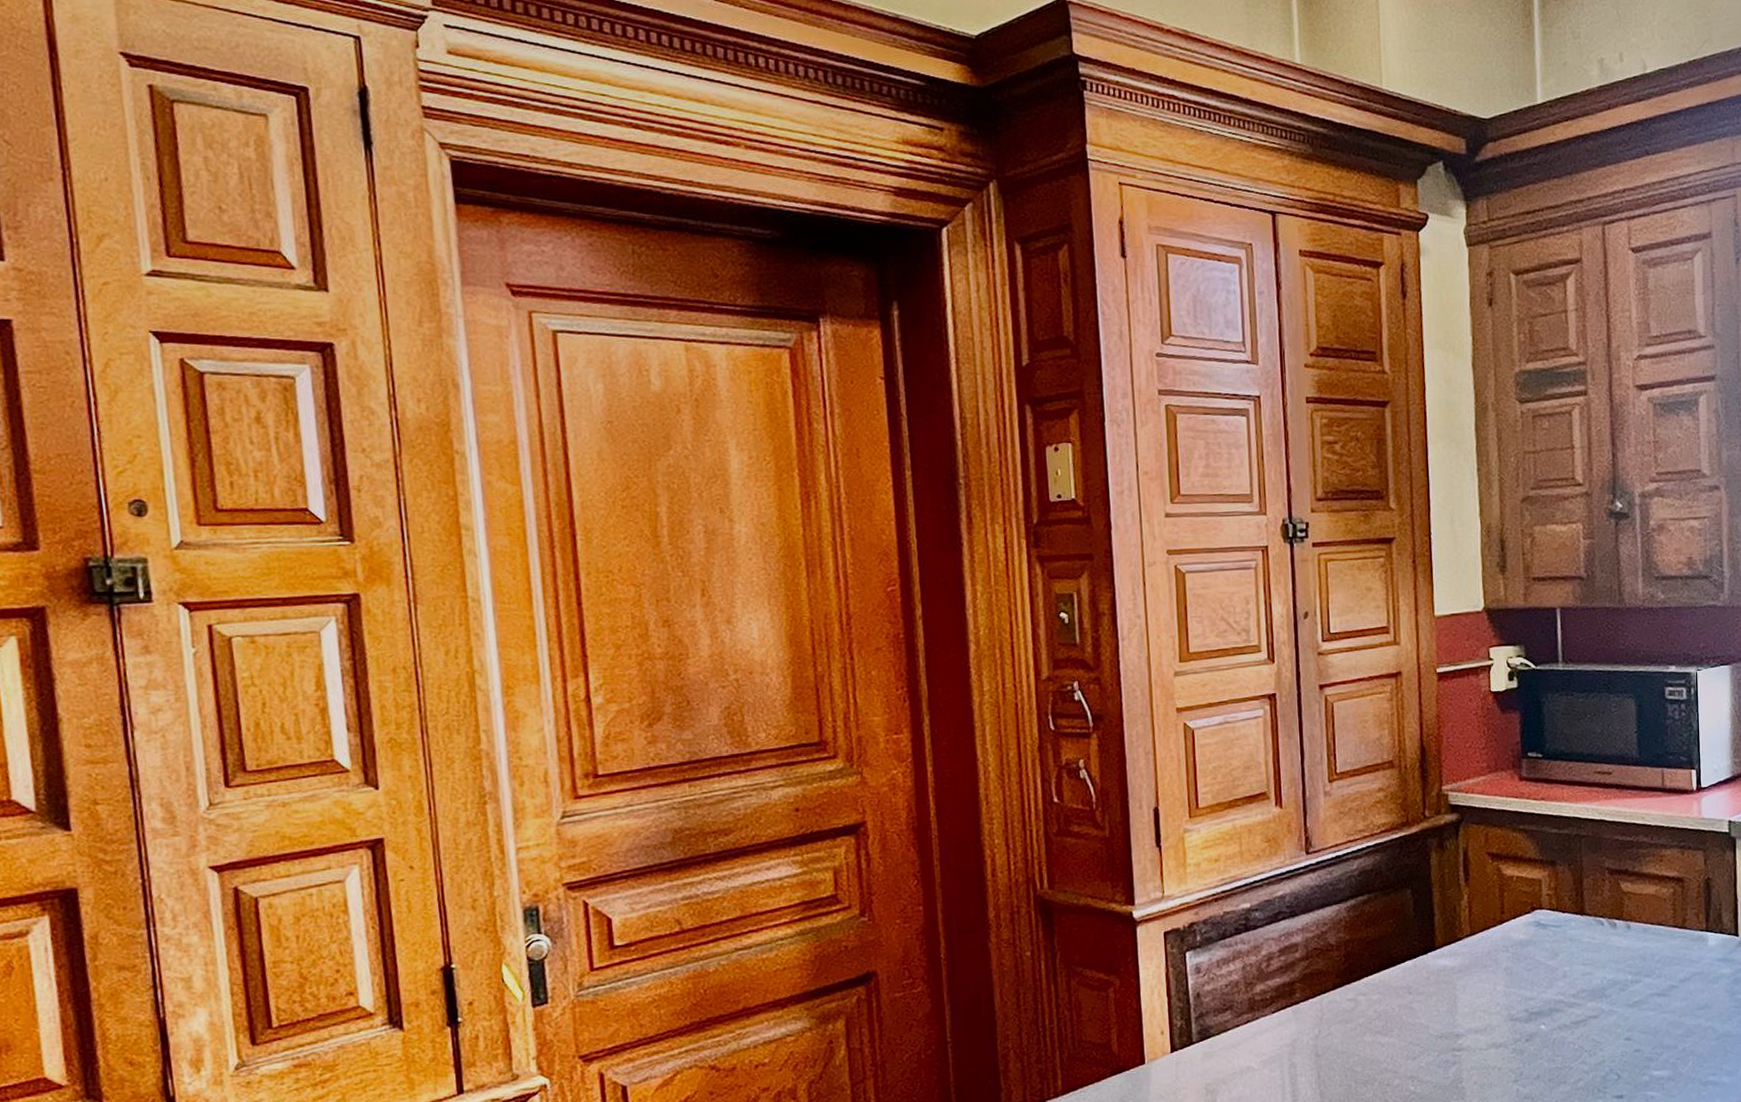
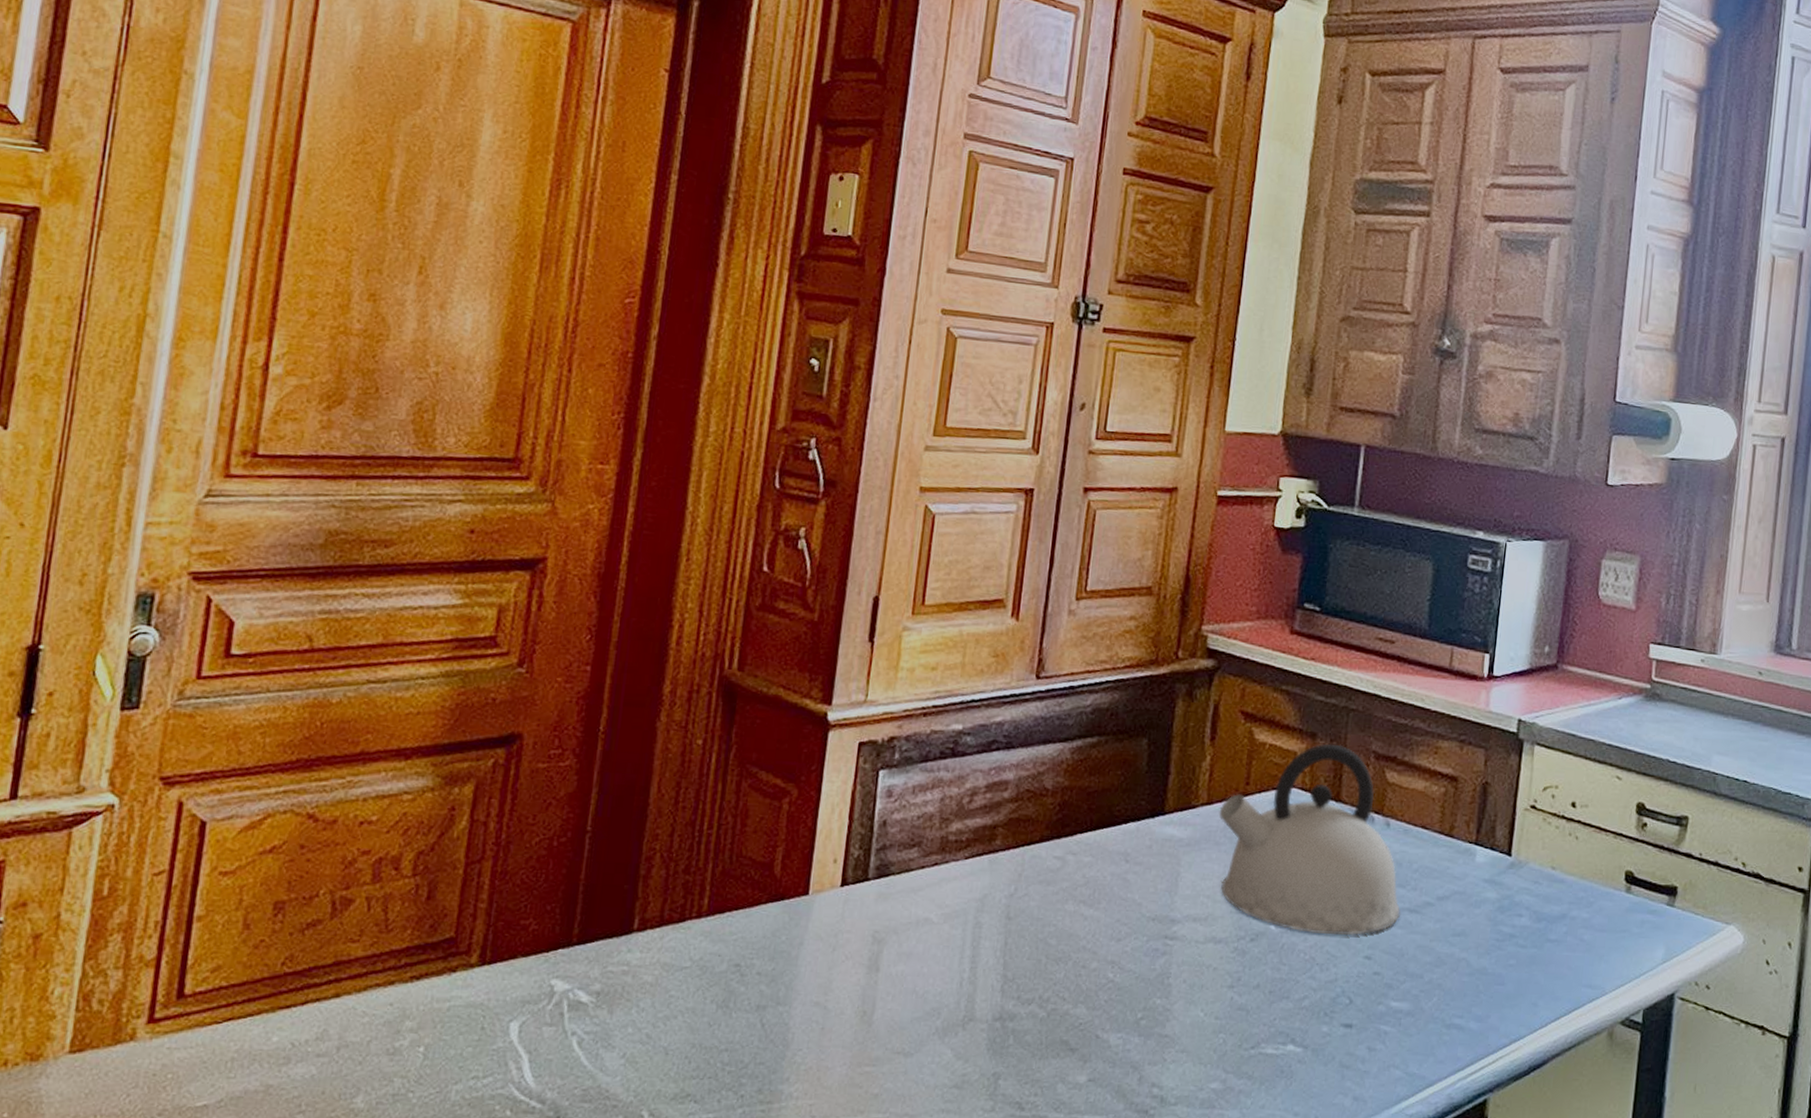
kettle: none [1482,867,1651,1027] -> present [1219,743,1401,935]

